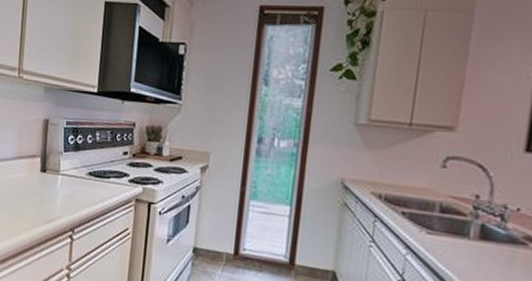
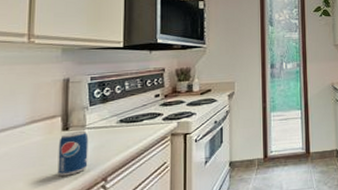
beverage can: none [35,174,62,218] -> present [57,130,89,177]

